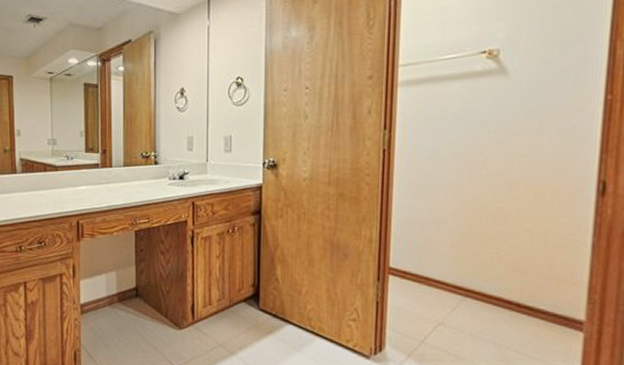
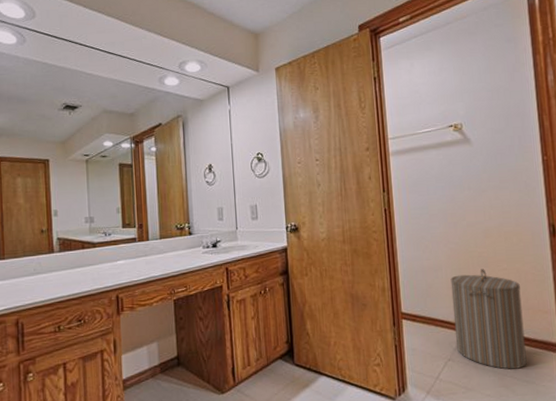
laundry hamper: none [450,227,545,343] -> present [450,269,527,370]

